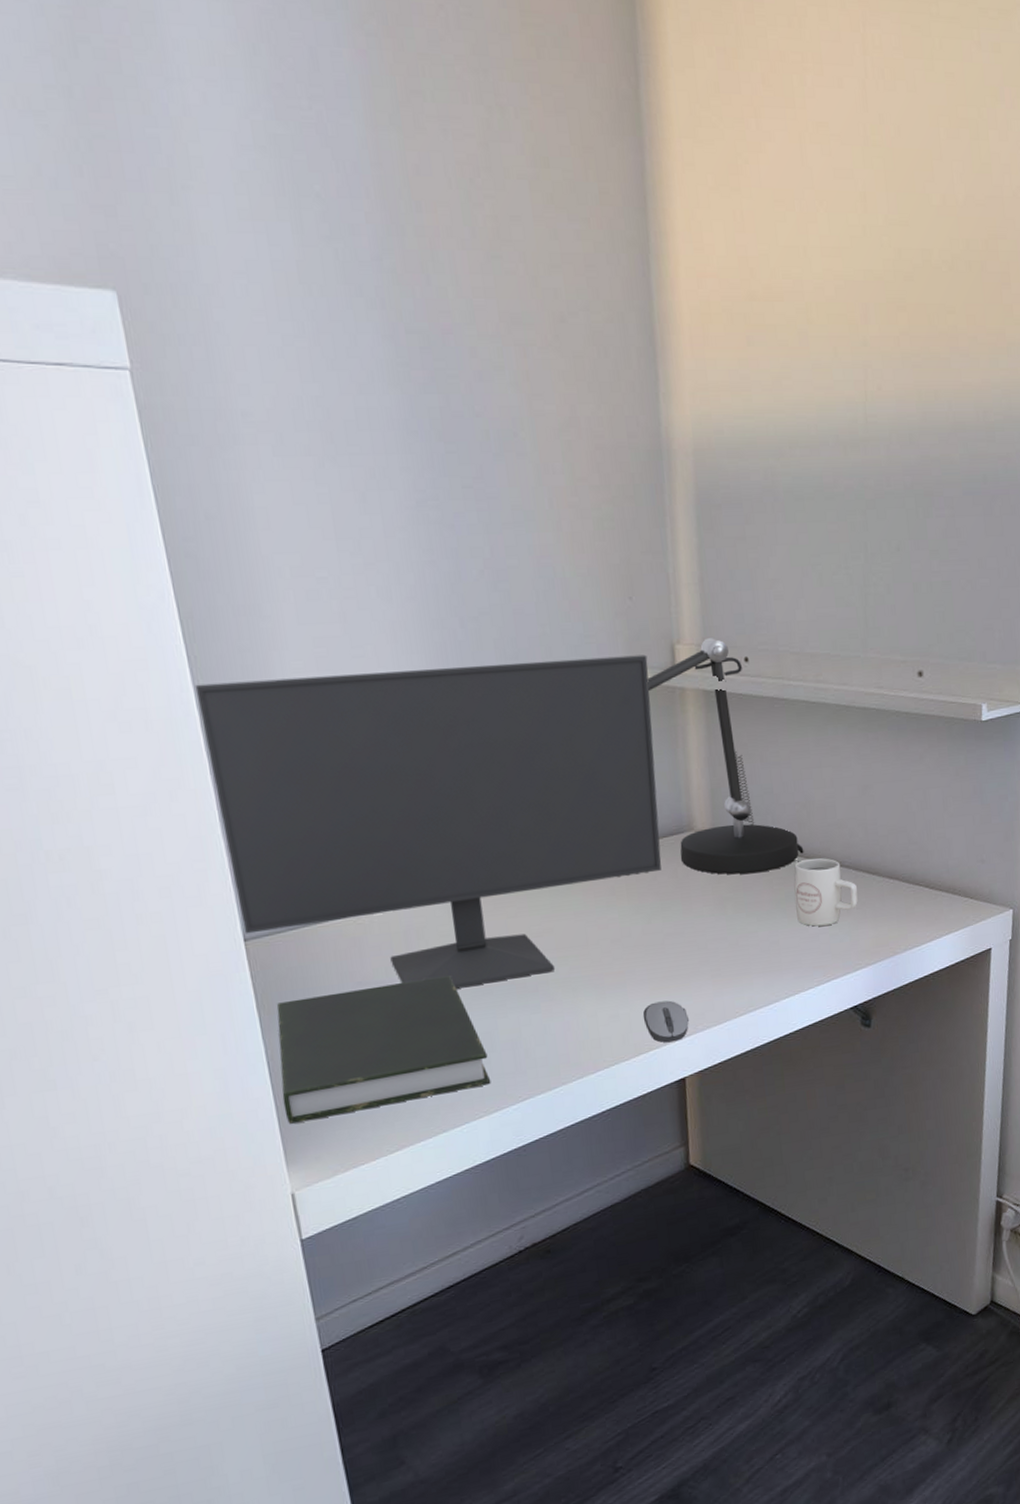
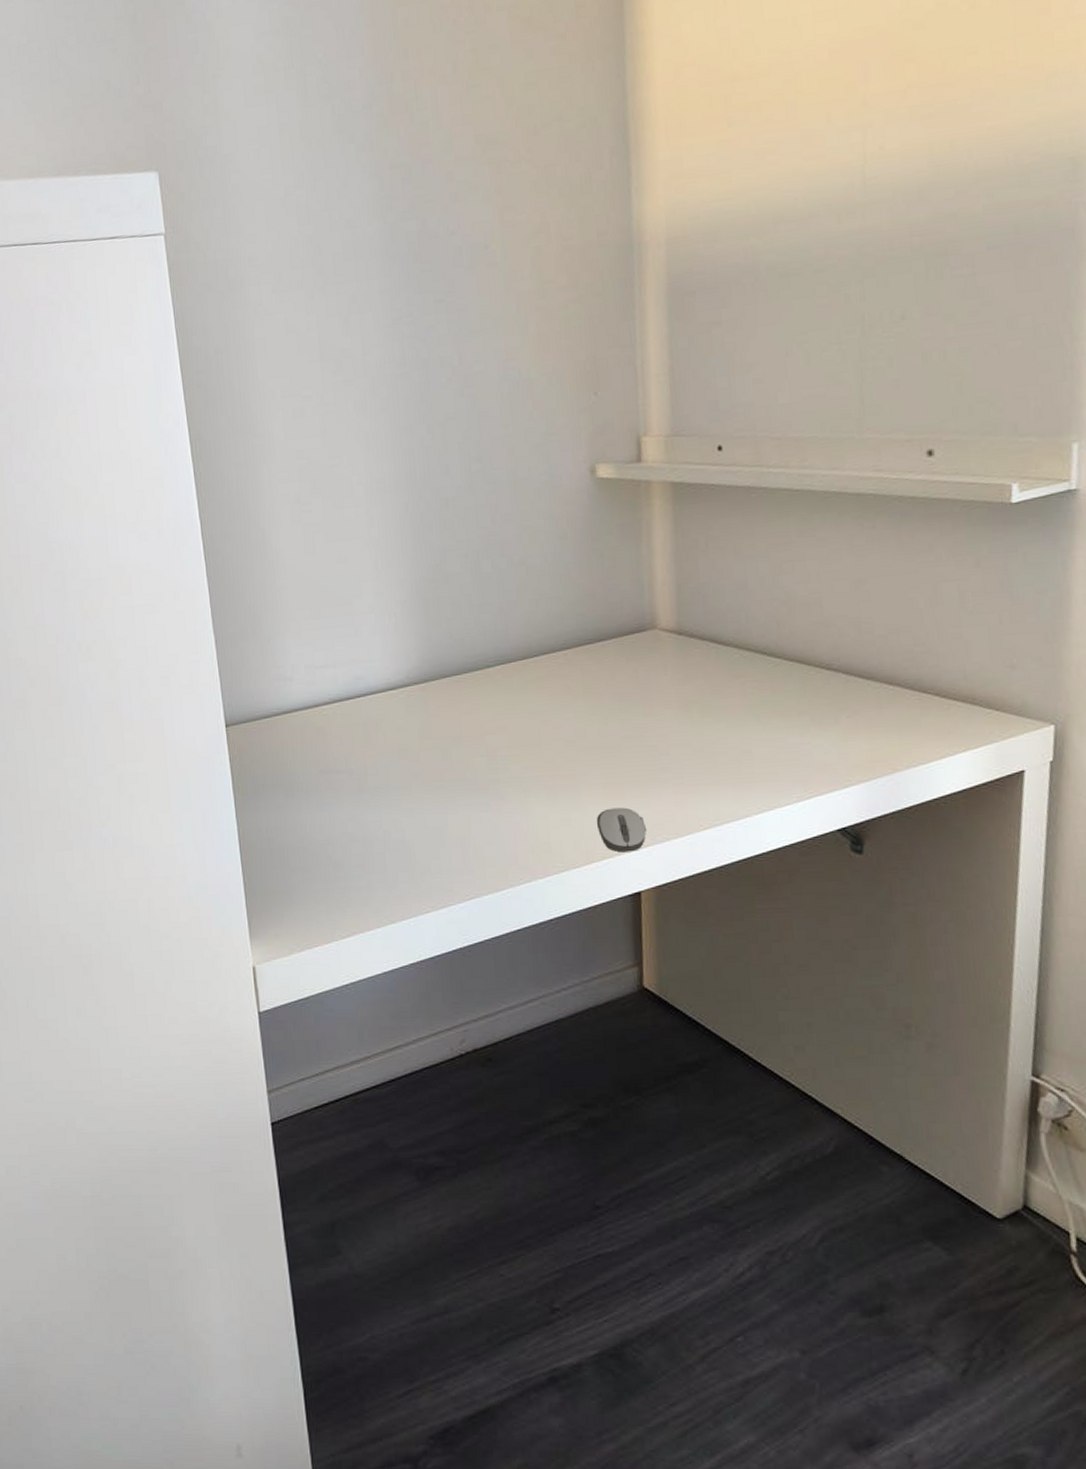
computer monitor: present [195,654,662,989] -> none [198,449,621,782]
book: present [276,974,491,1124] -> none [249,767,439,900]
desk lamp: present [647,638,804,875] -> none [611,428,783,676]
mug: present [794,857,858,927] -> none [770,659,849,736]

